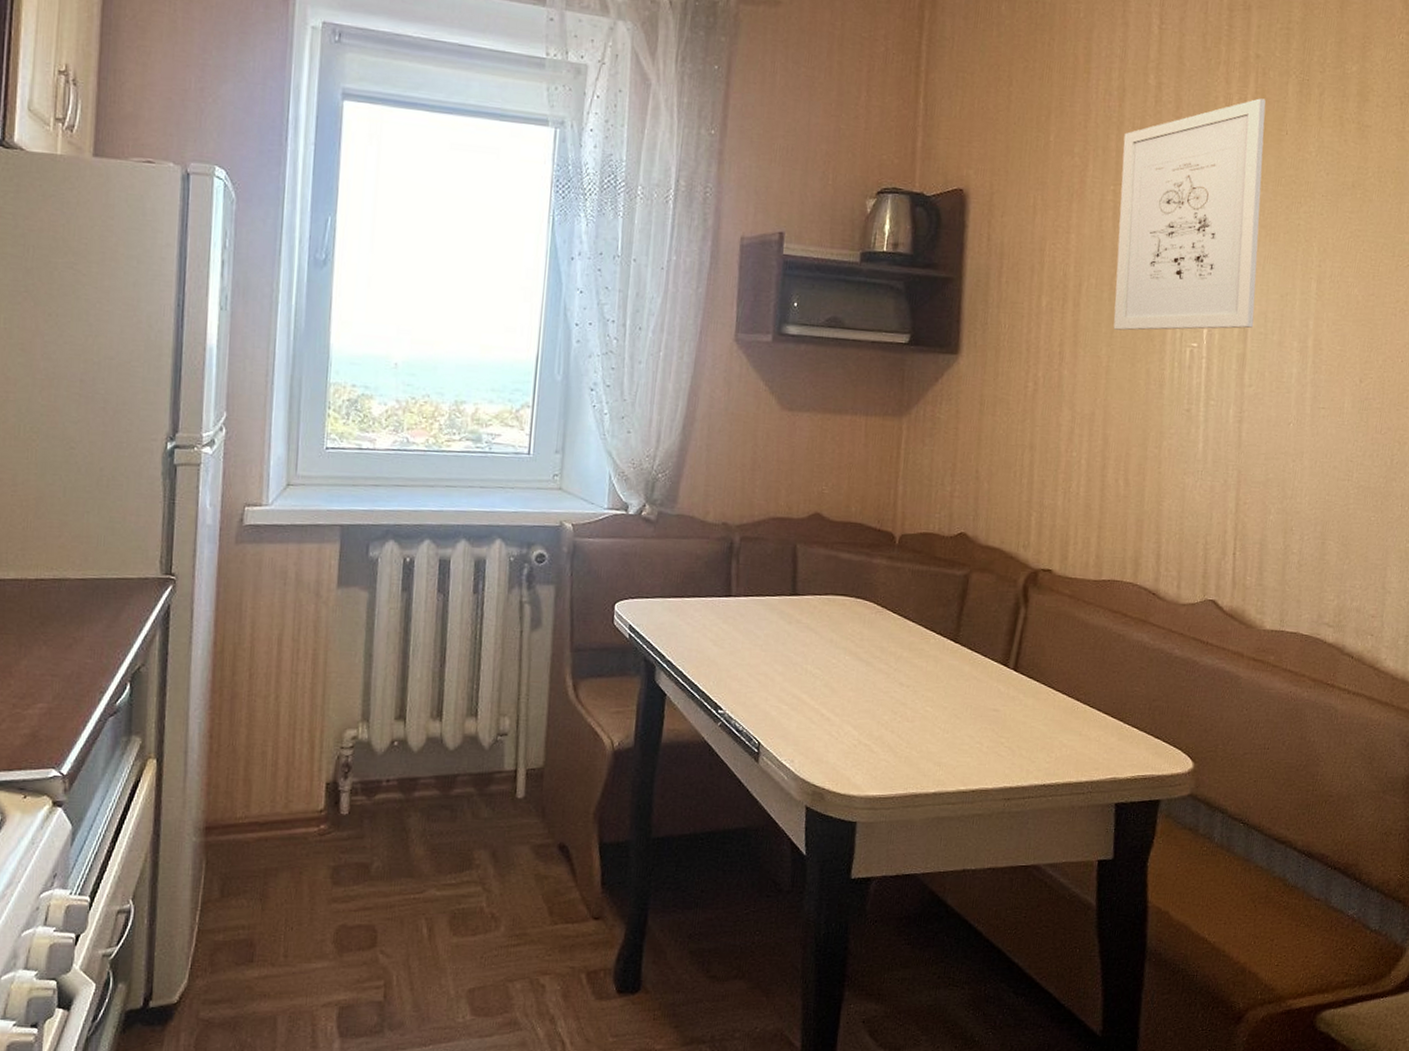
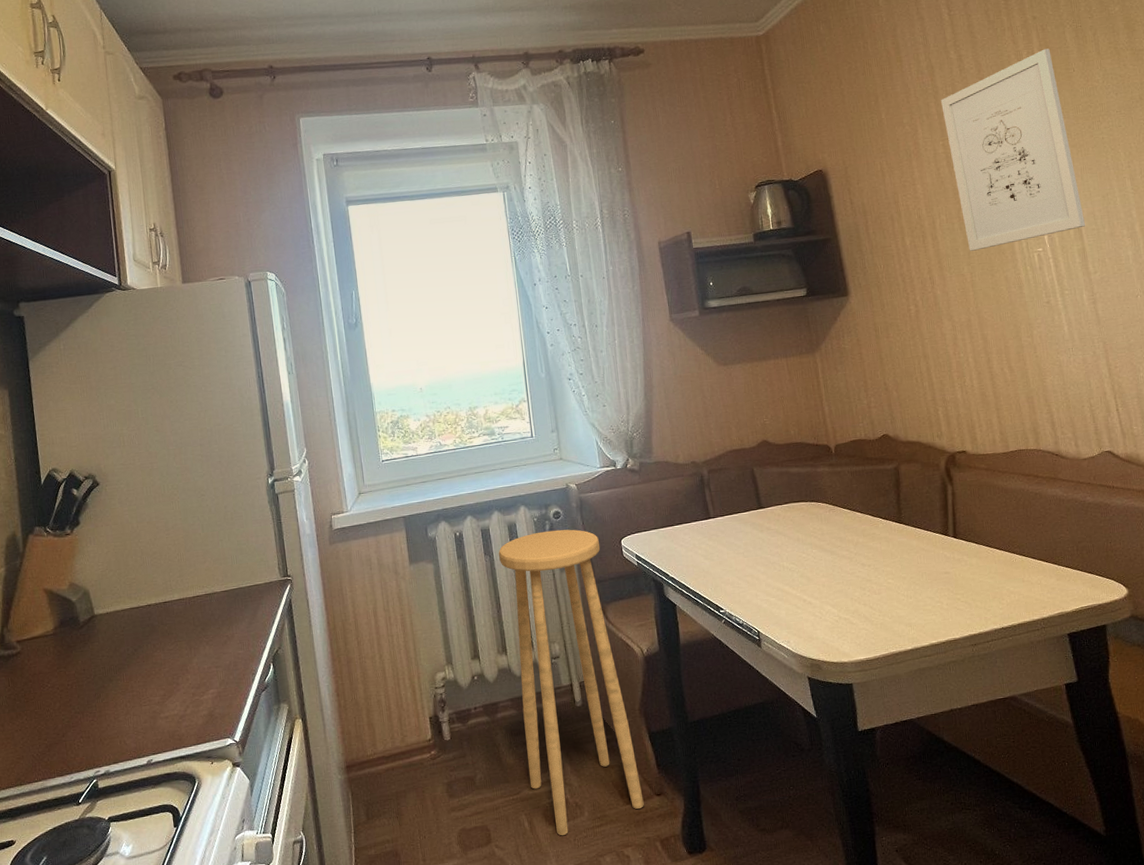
stool: none [439,575,588,951] -> present [499,529,644,836]

